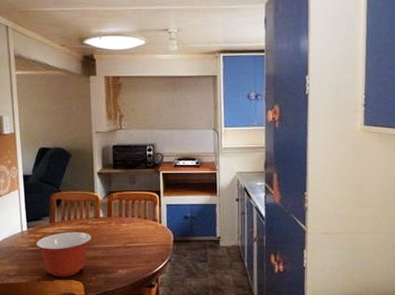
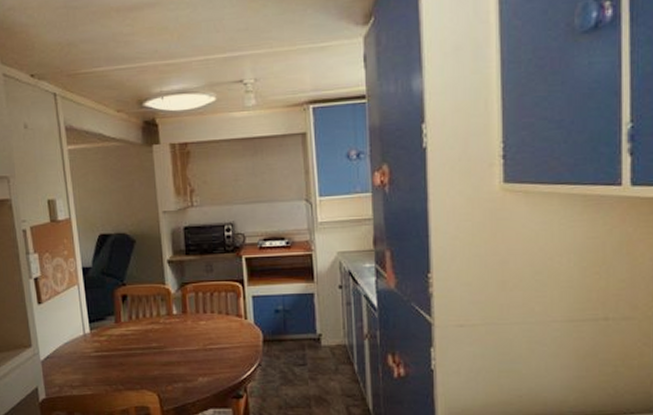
mixing bowl: present [36,231,92,278] -> none [101,332,165,388]

